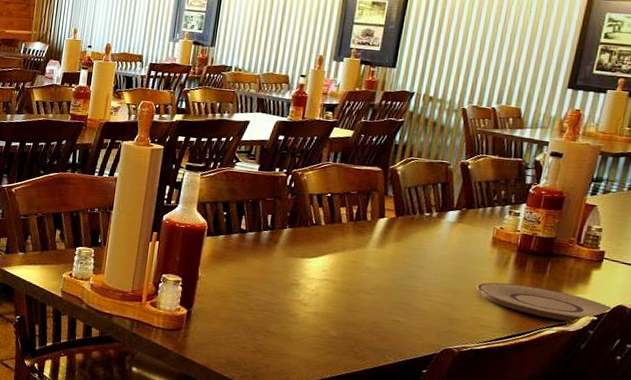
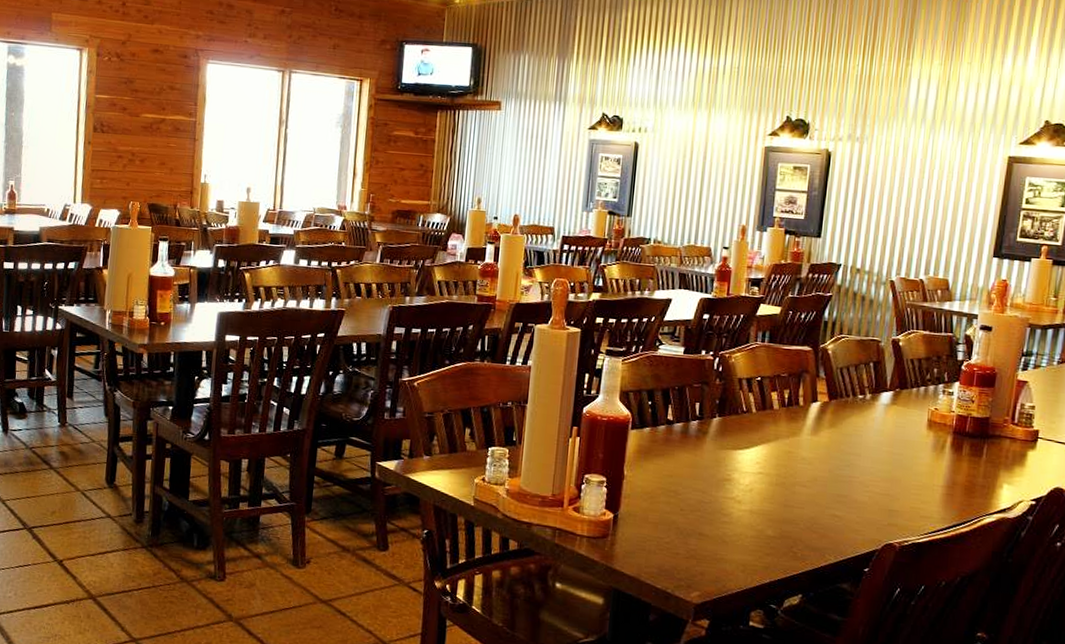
plate: present [476,282,612,322] -> none [914,468,1049,508]

